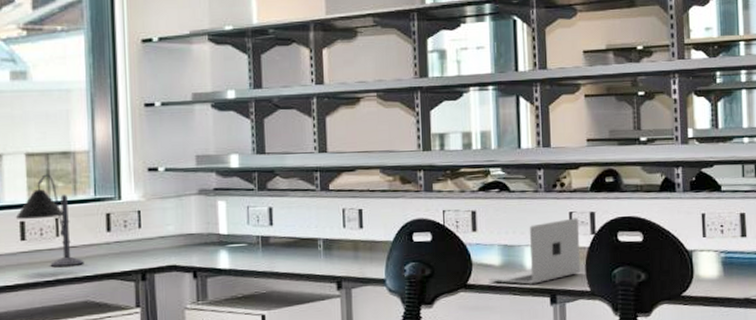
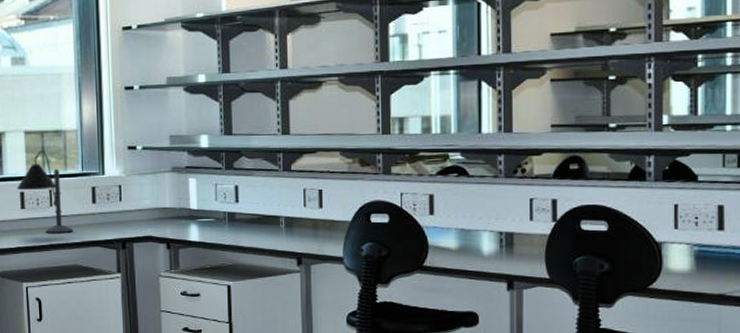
laptop: present [488,218,581,285] -> none [444,204,540,269]

